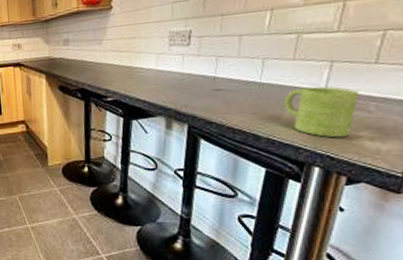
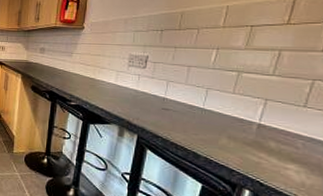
mug: present [283,86,359,138] -> none [222,118,288,167]

